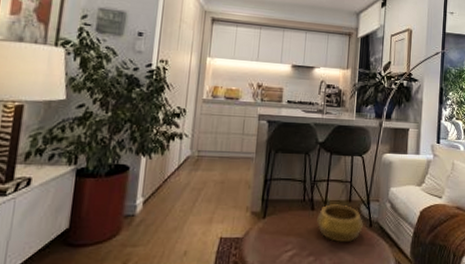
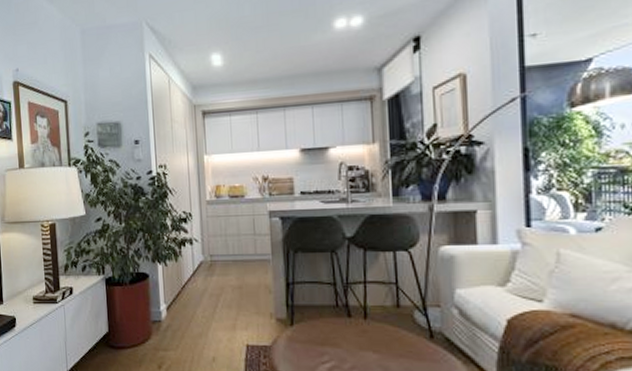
decorative bowl: present [317,204,363,243] -> none [356,310,421,356]

